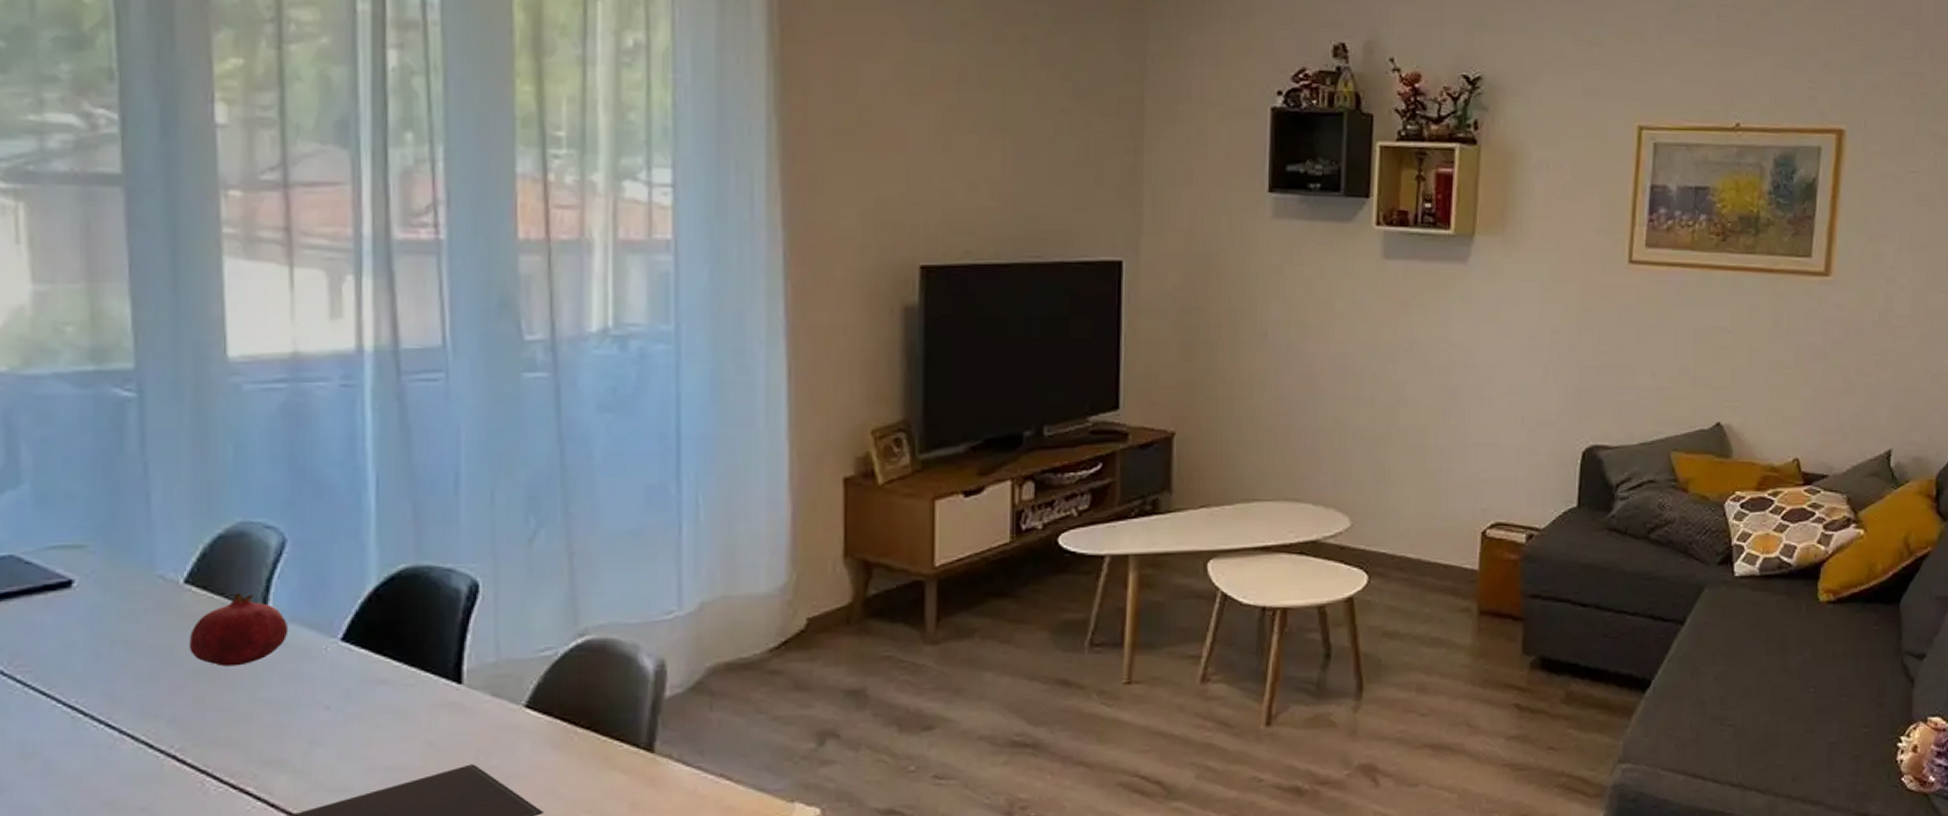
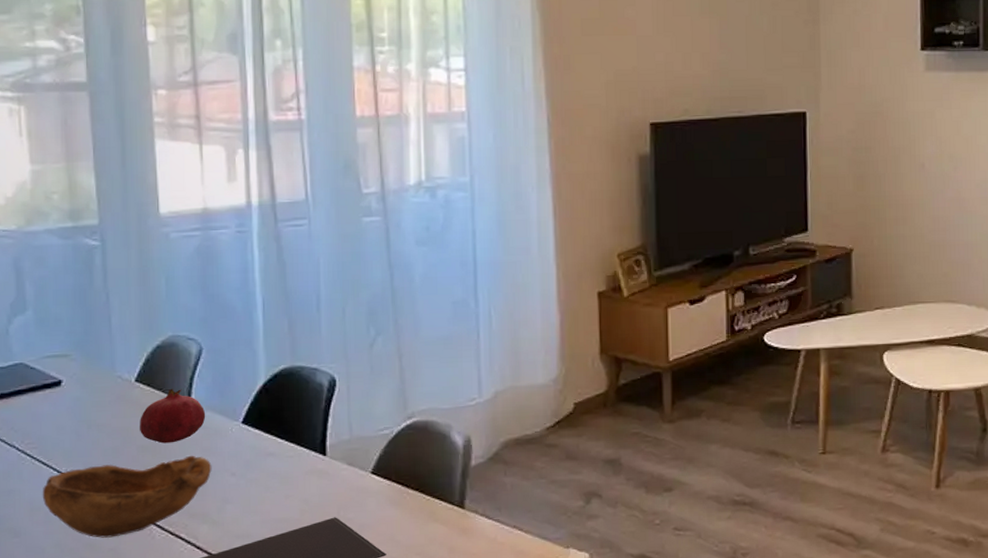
bowl: none [38,682,296,794] -> present [42,455,212,538]

